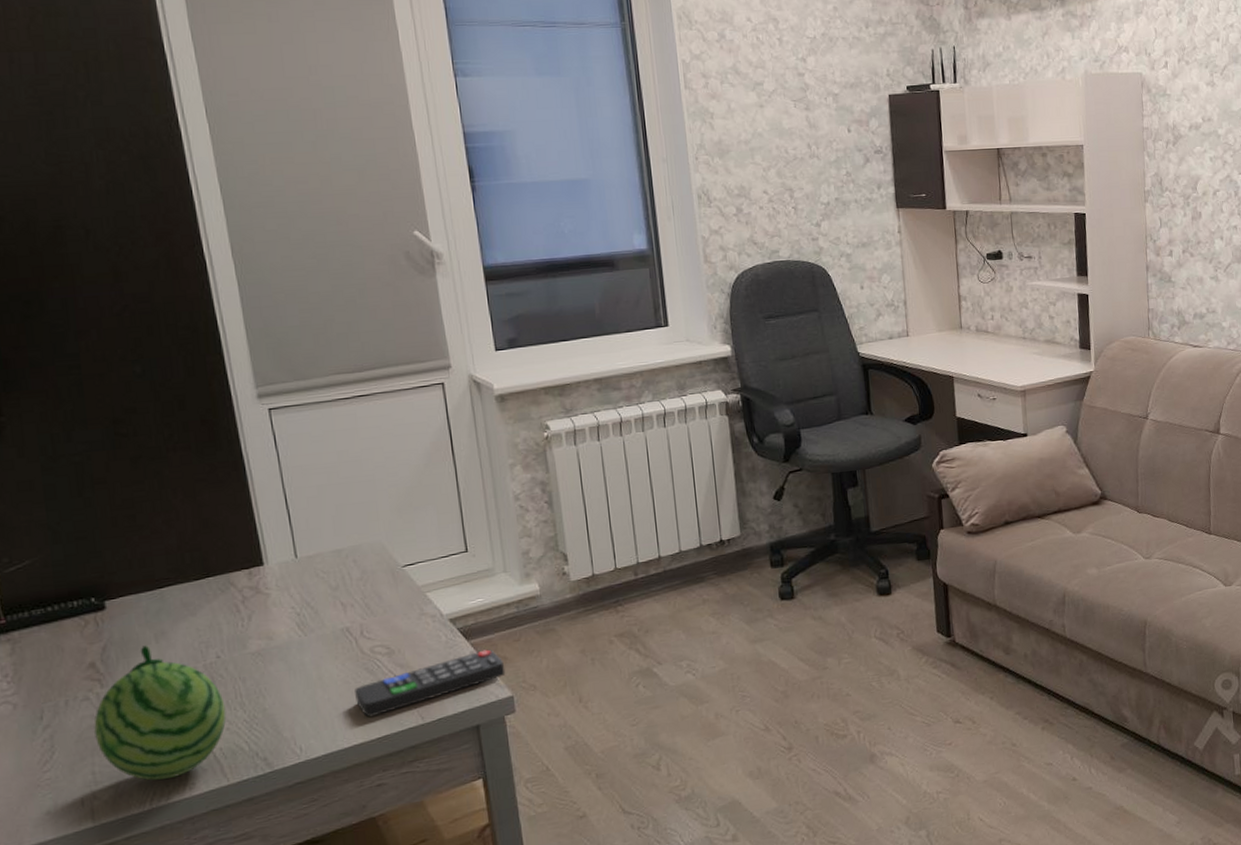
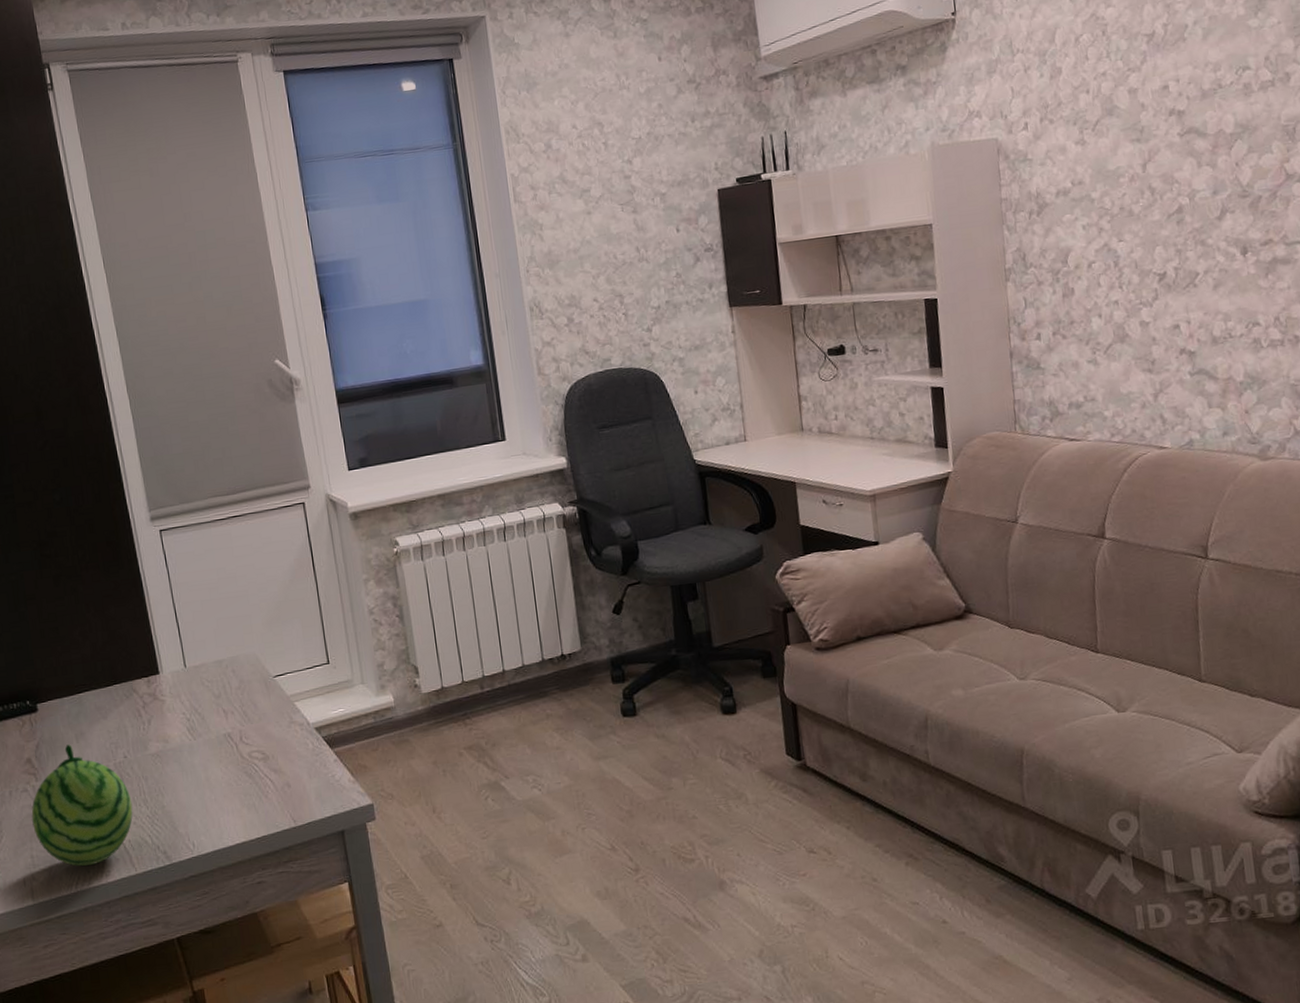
remote control: present [355,649,506,718] -> none [236,757,366,819]

